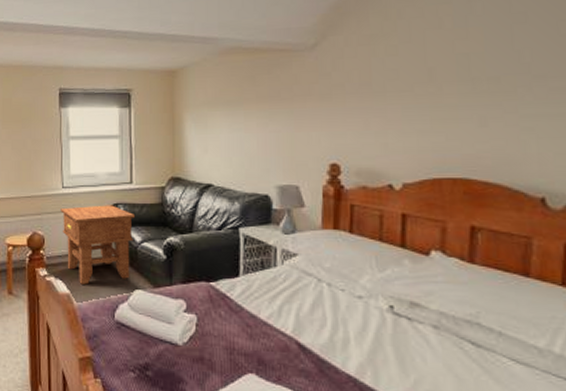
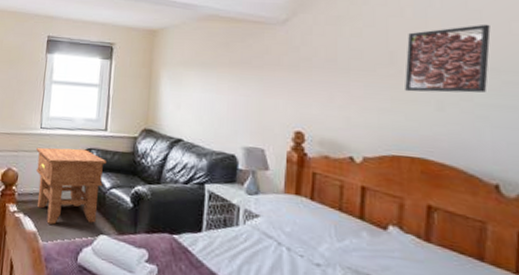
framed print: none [445,26,537,110] -> present [405,24,491,93]

